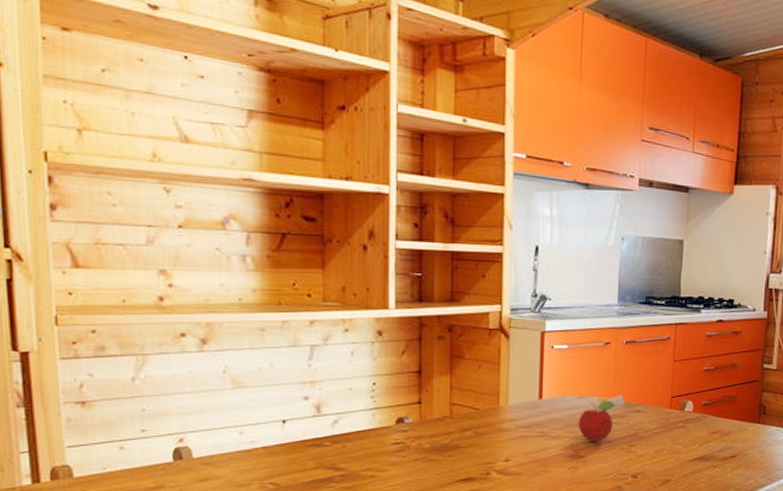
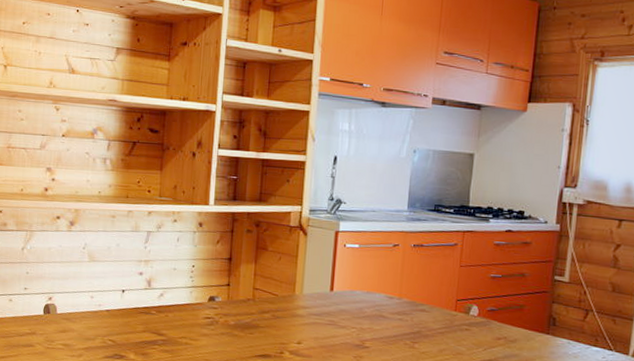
fruit: present [578,395,625,442] -> none [364,294,410,335]

